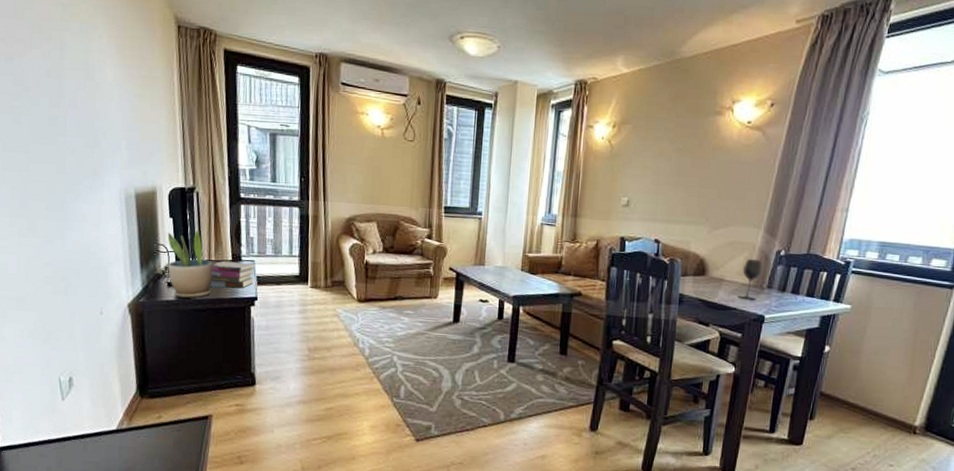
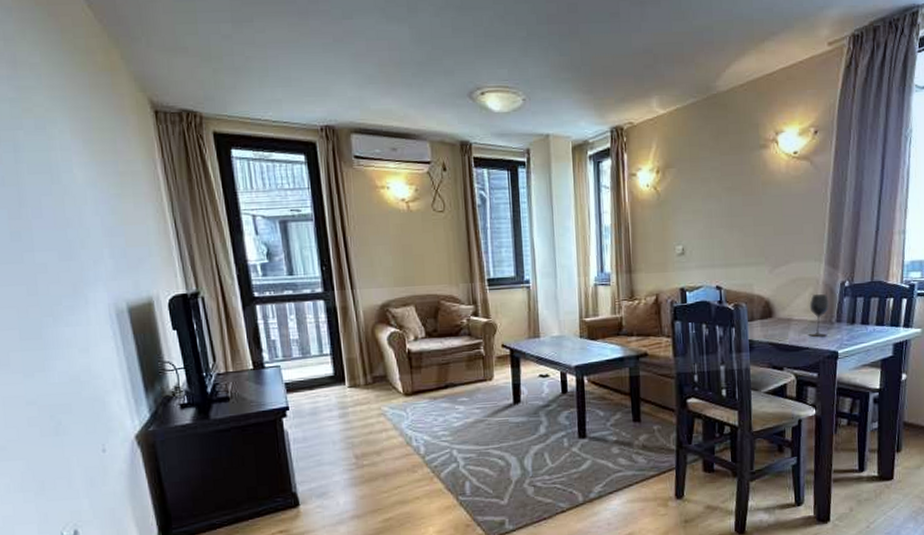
potted plant: present [167,229,213,299] -> none [172,339,233,420]
books: present [210,261,256,289] -> none [229,370,282,402]

